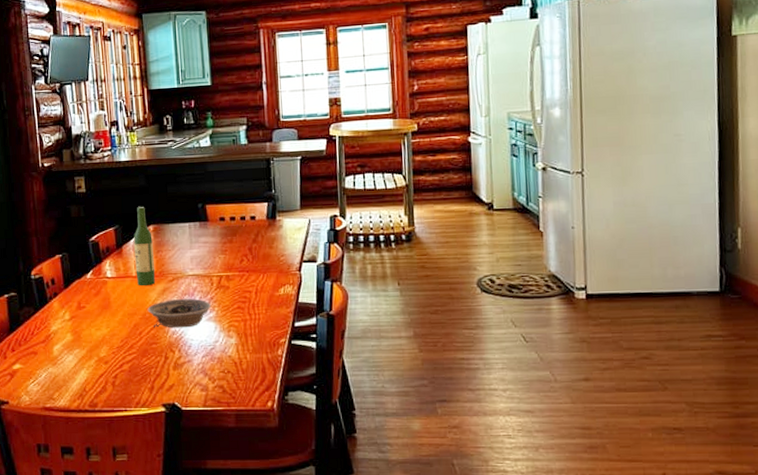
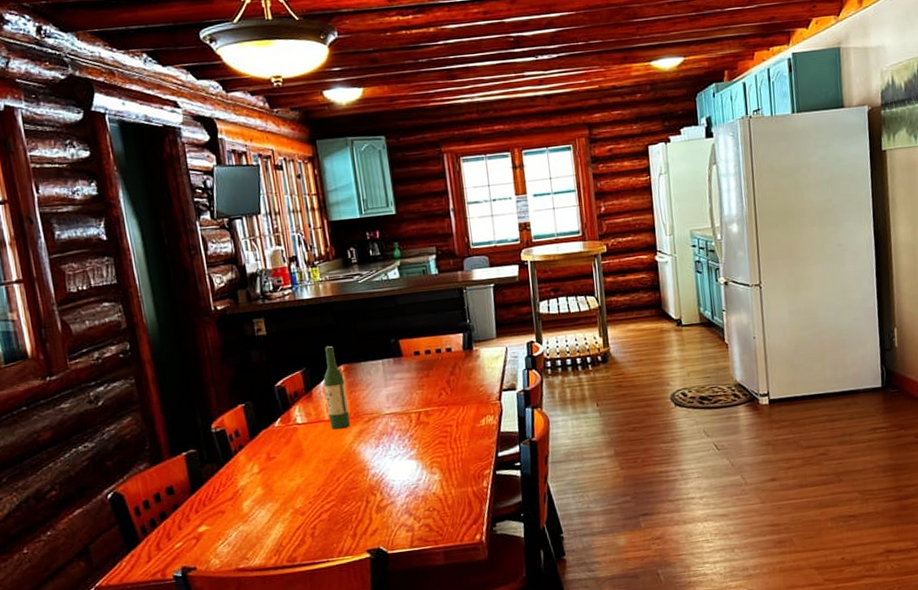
bowl: present [147,298,212,328] -> none [343,437,412,472]

